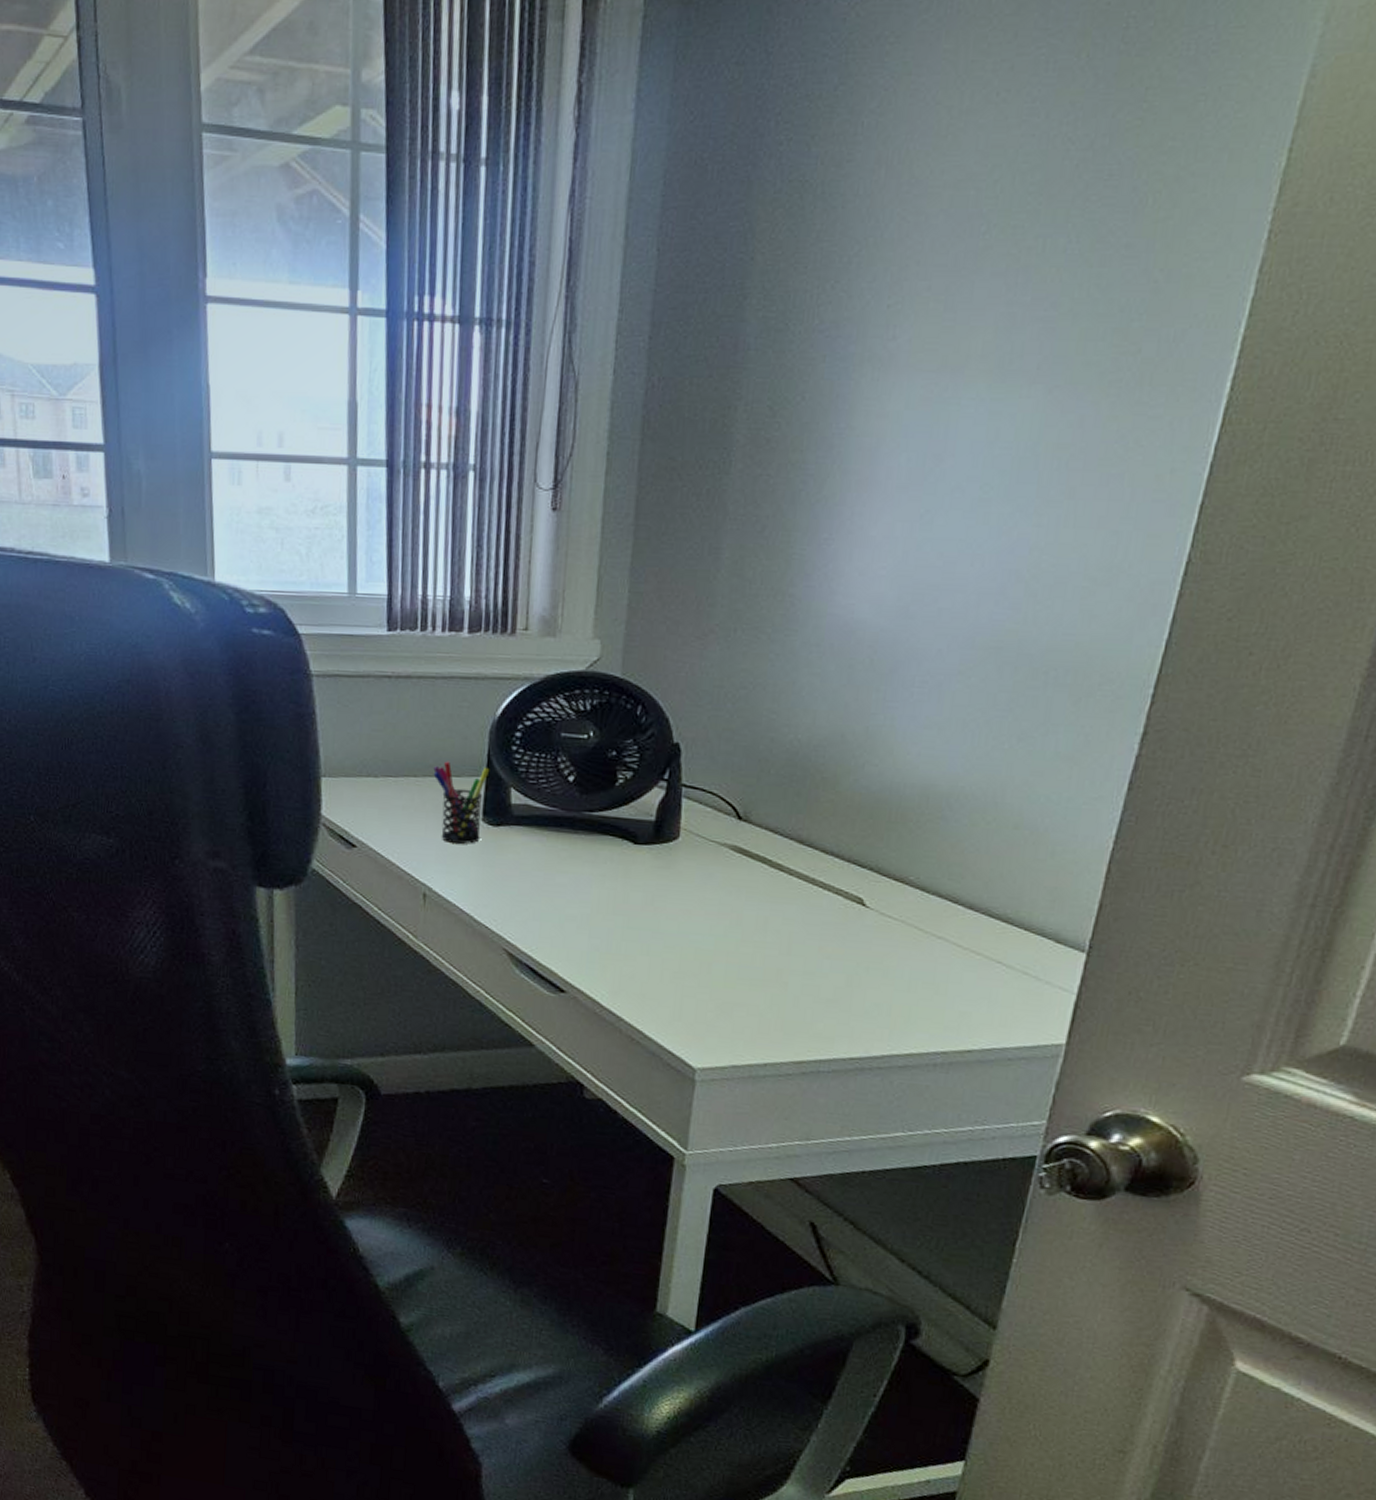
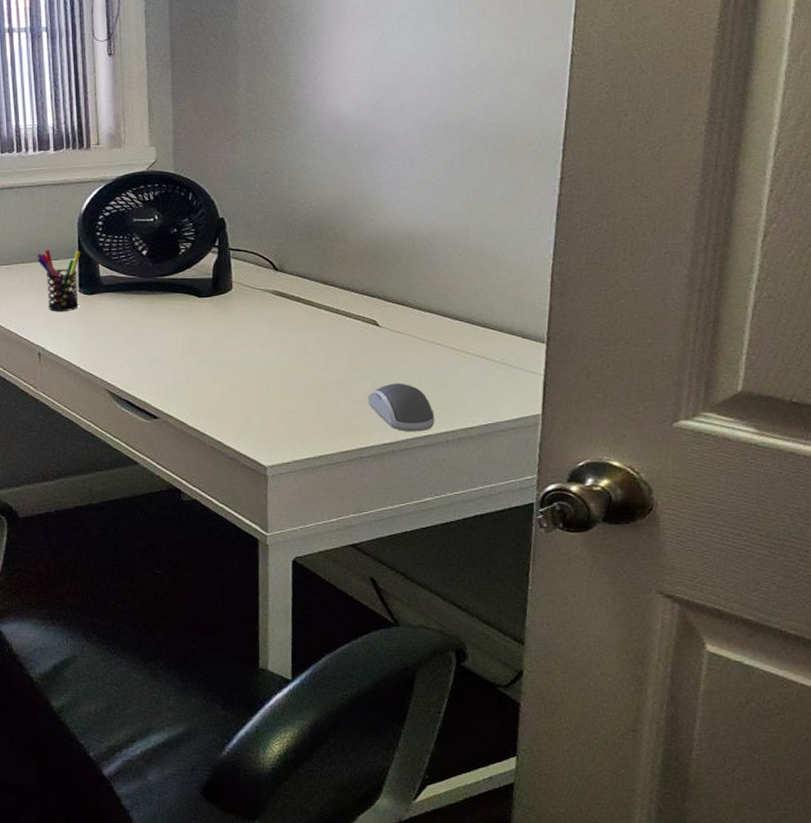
computer mouse: none [837,982,923,1049] -> present [368,383,435,432]

